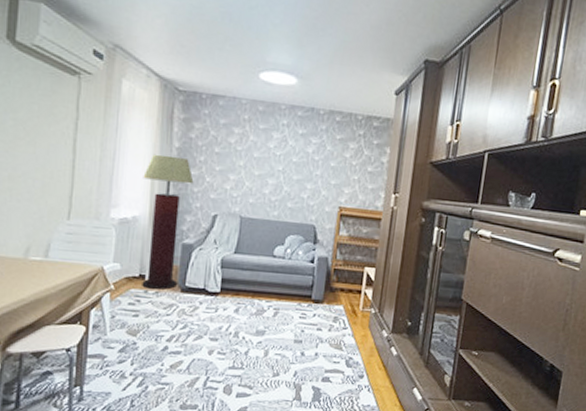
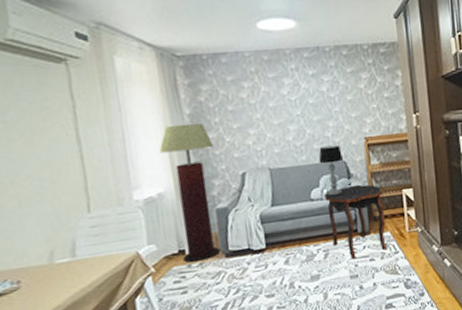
side table: none [285,251,345,325] -> present [324,184,387,260]
table lamp: none [289,206,314,258] -> present [318,145,343,197]

